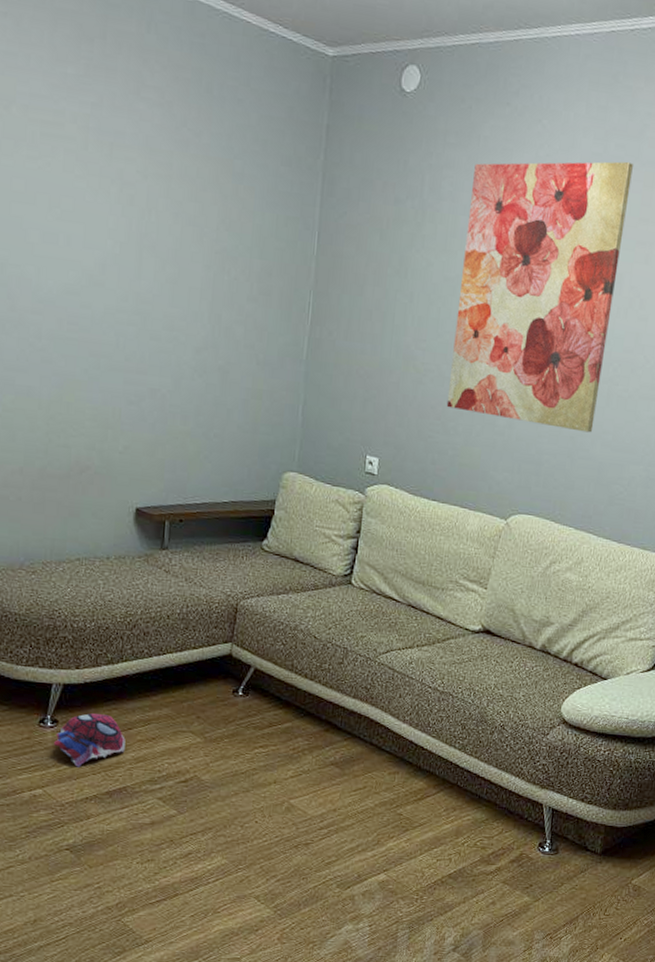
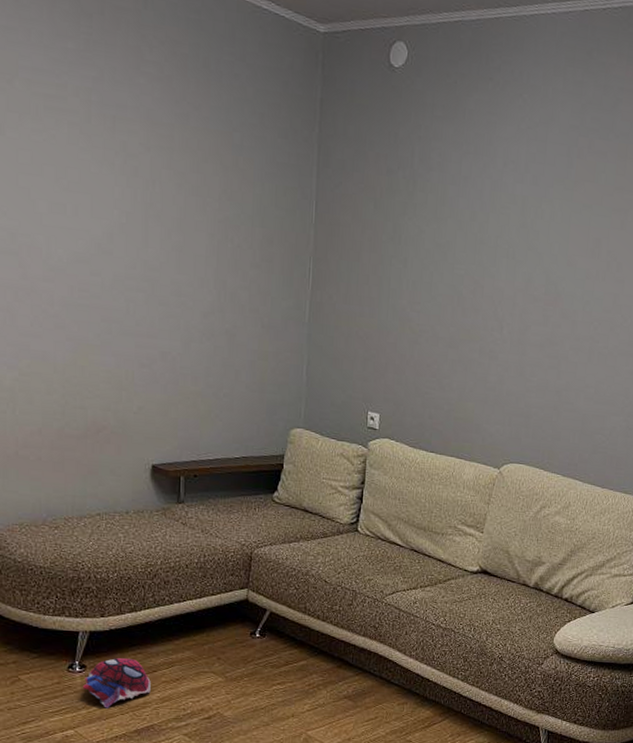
wall art: present [446,161,633,433] -> none [441,133,608,387]

